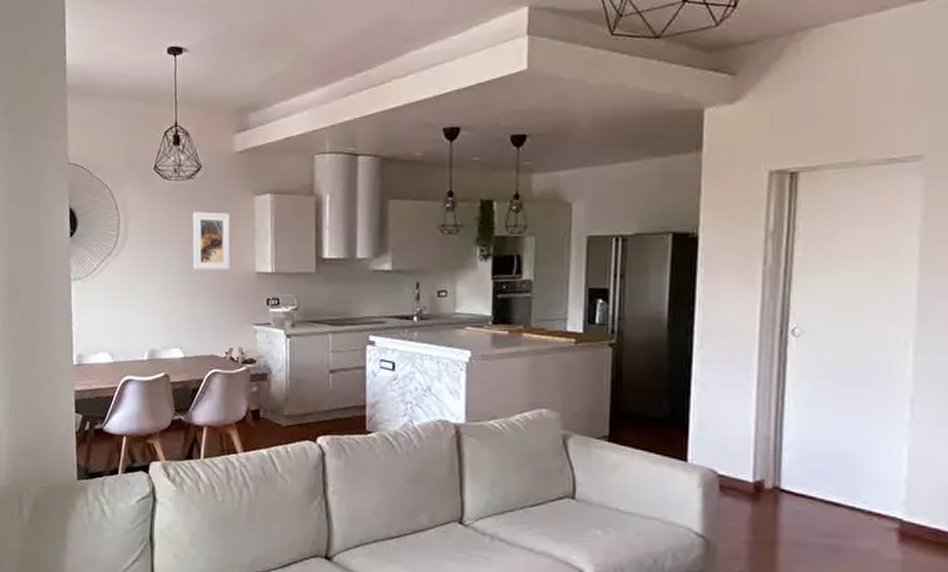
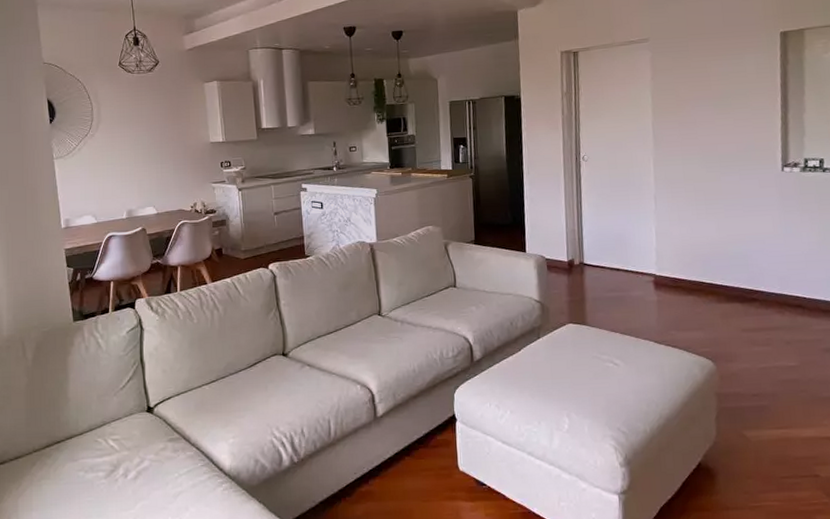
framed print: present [192,212,231,271] -> none [155,97,189,143]

